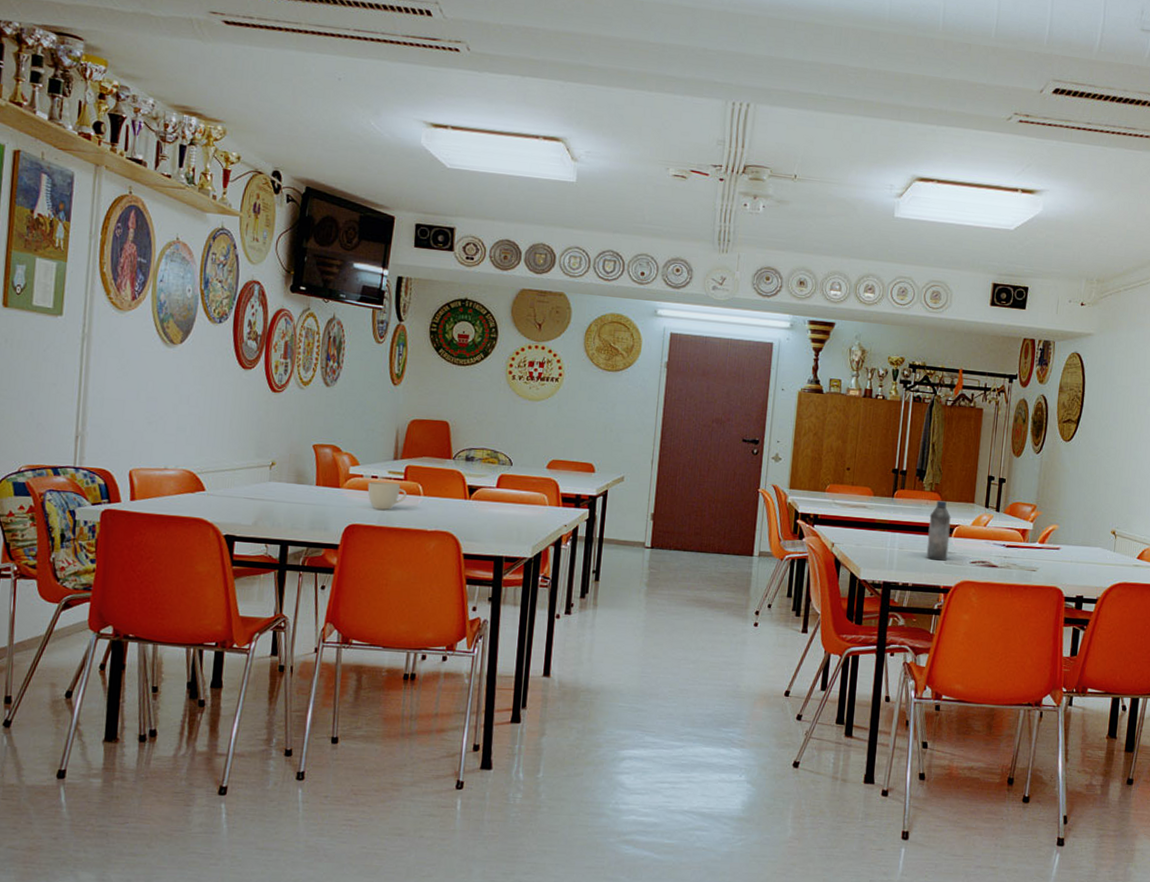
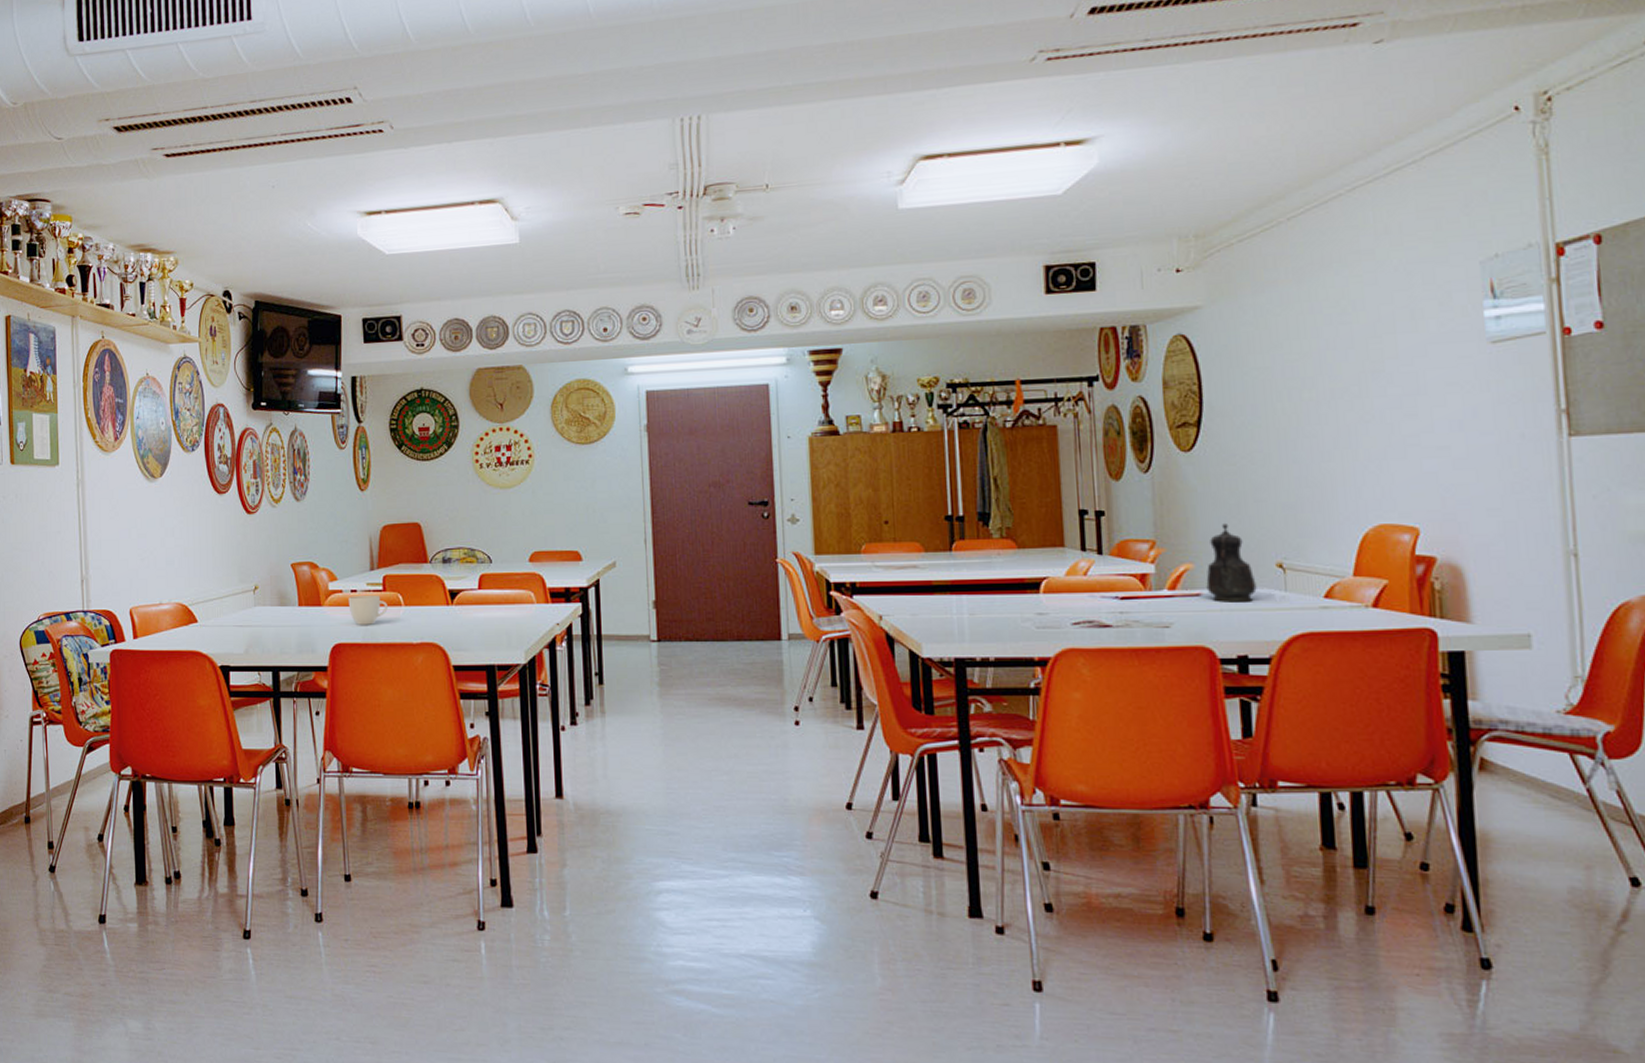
water bottle: present [926,501,951,561] -> none [1004,549,1039,625]
coffeepot: none [1064,498,1097,557] -> present [1206,523,1257,603]

